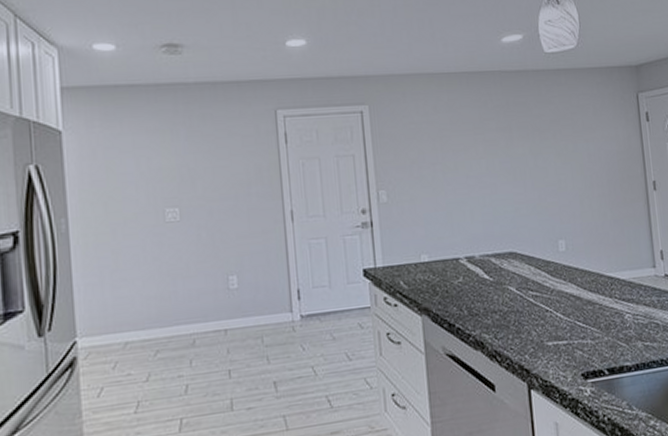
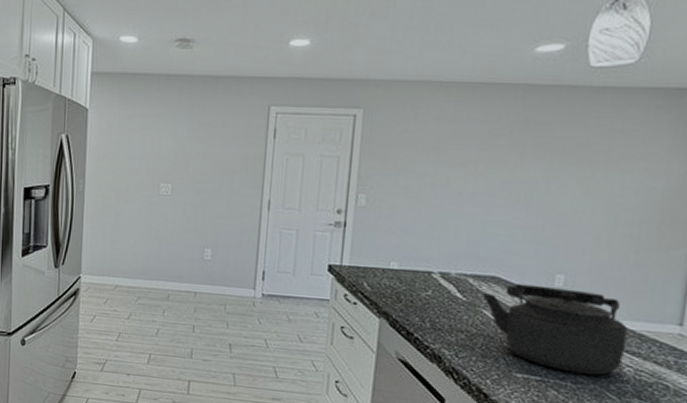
kettle: none [504,251,623,330] -> present [481,283,627,376]

